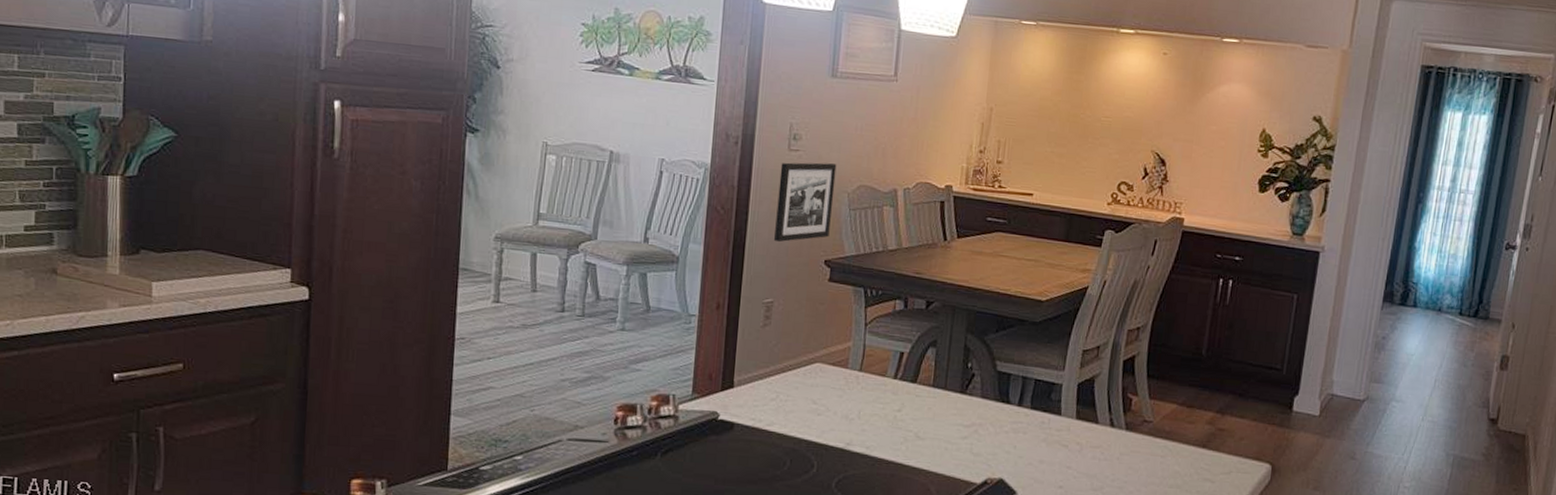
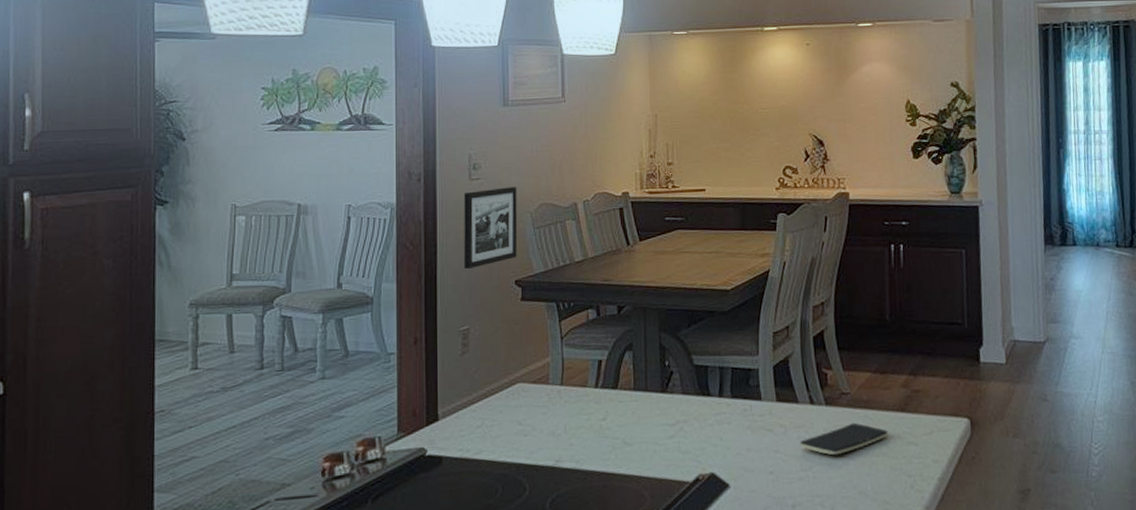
smartphone: none [1093,451,1185,480] -> present [799,422,888,455]

